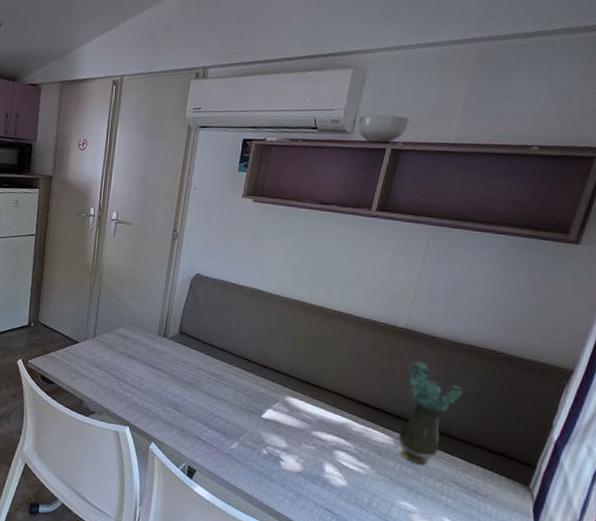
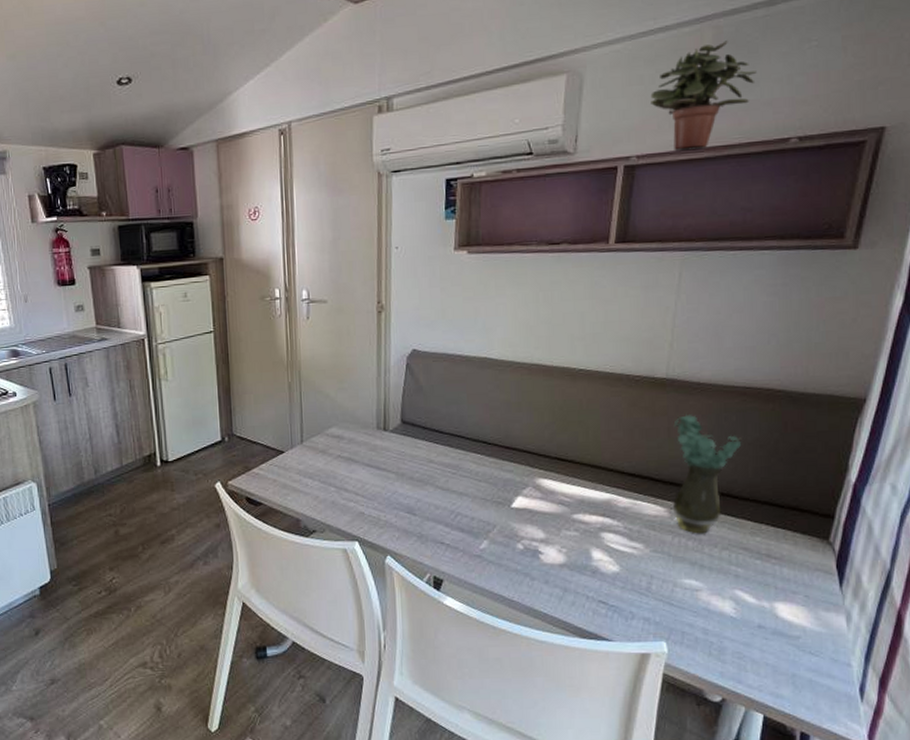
bowl: present [358,115,410,144] -> none [581,124,642,163]
potted plant: none [419,60,510,145] -> present [650,40,757,152]

